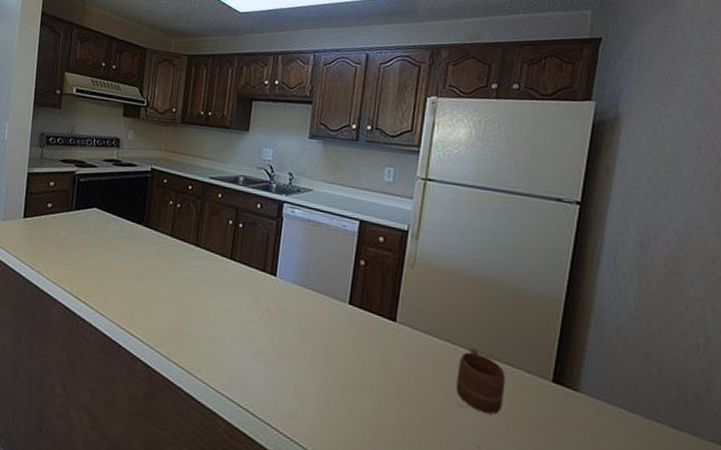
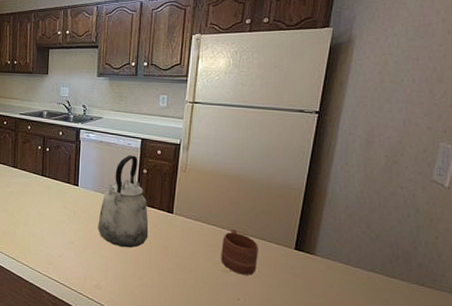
kettle: none [297,240,364,365] -> present [98,155,149,248]

